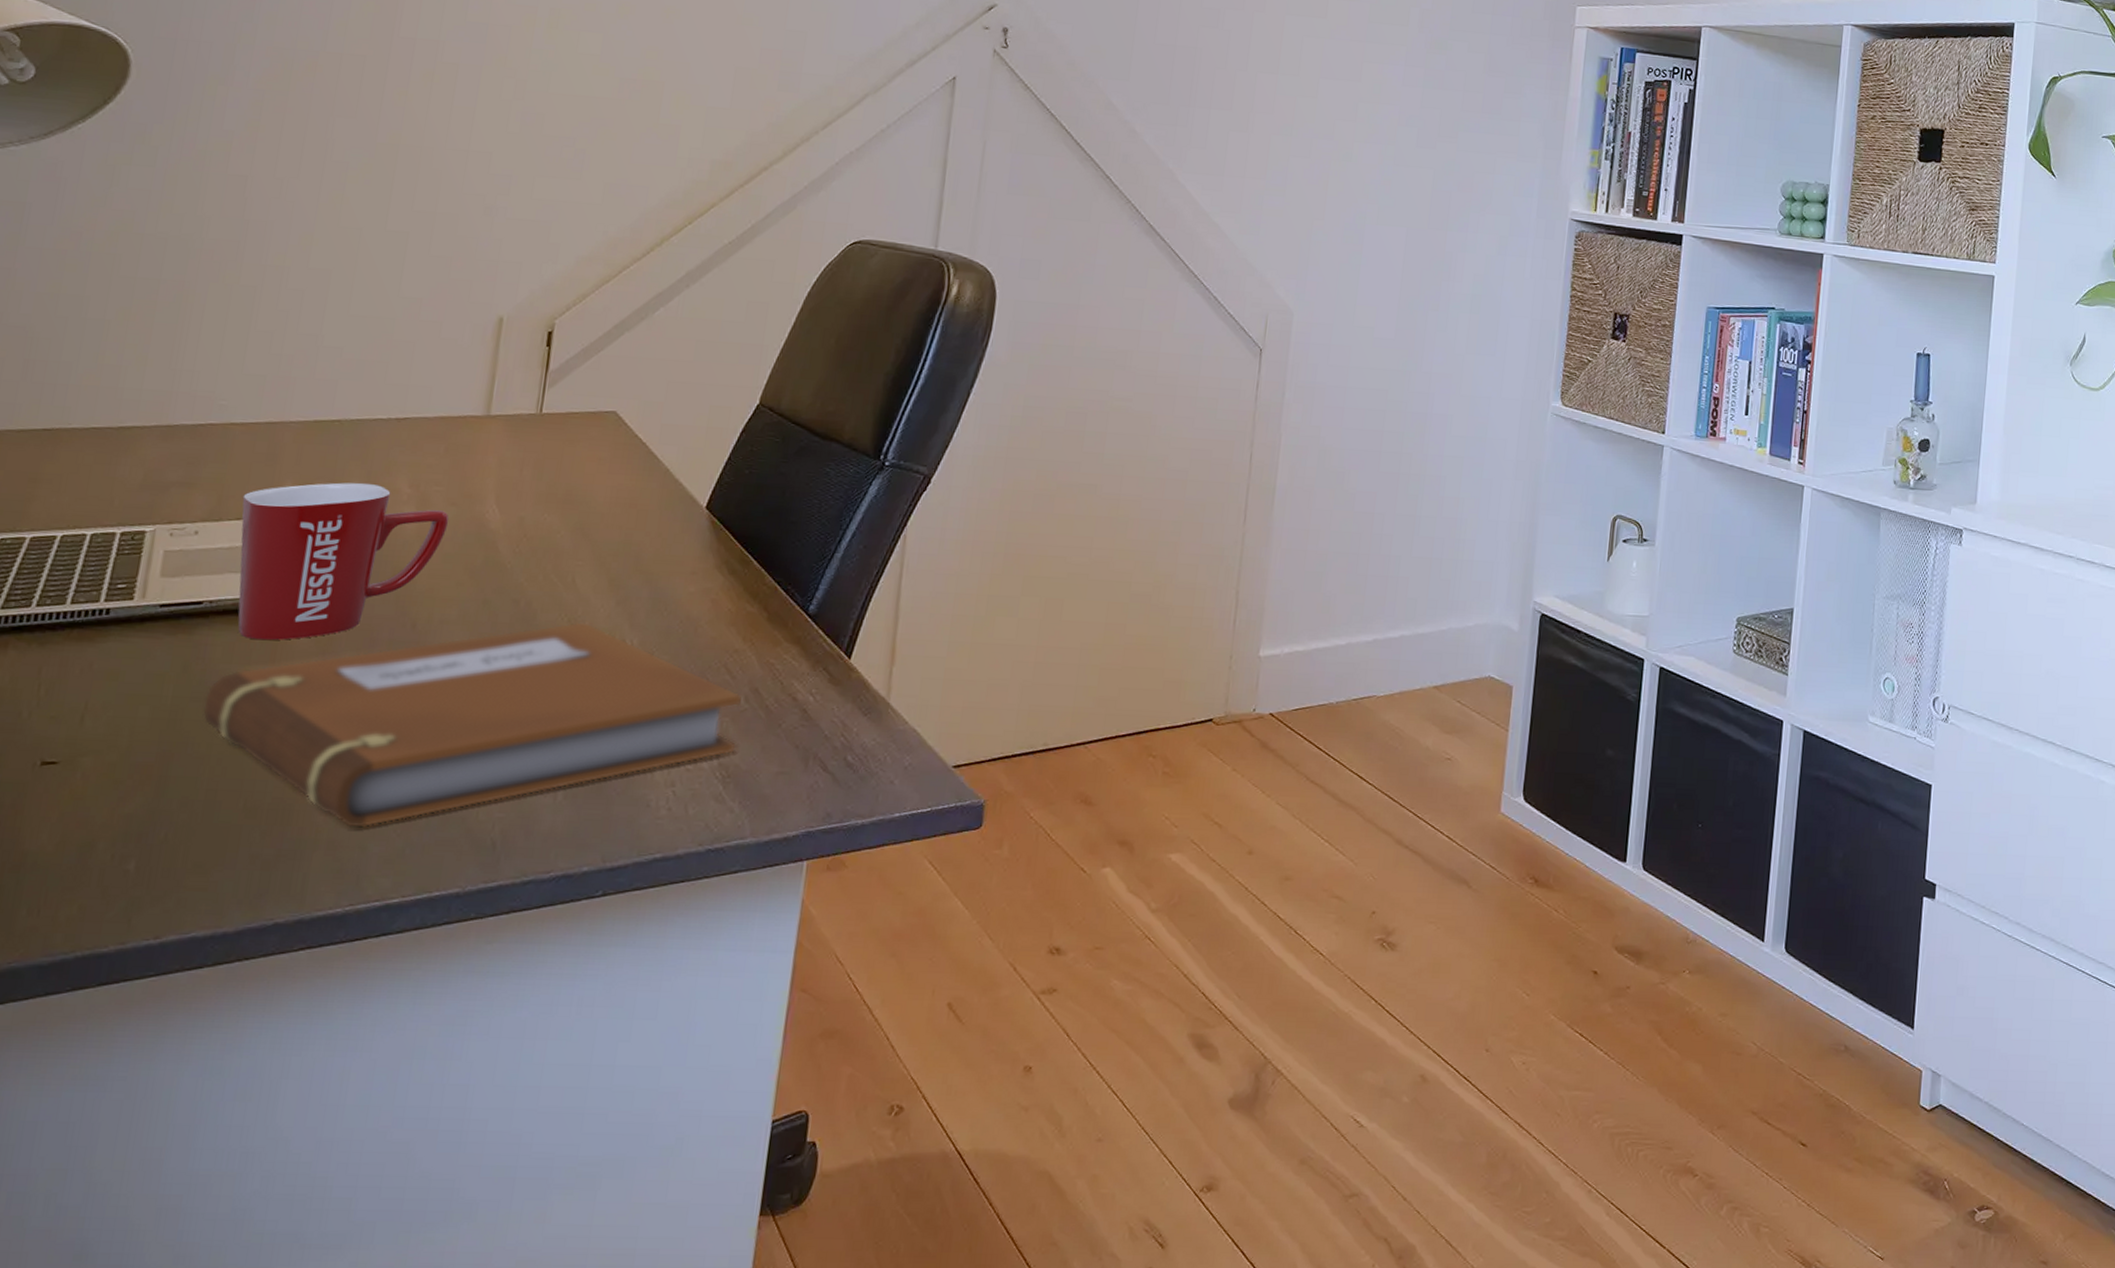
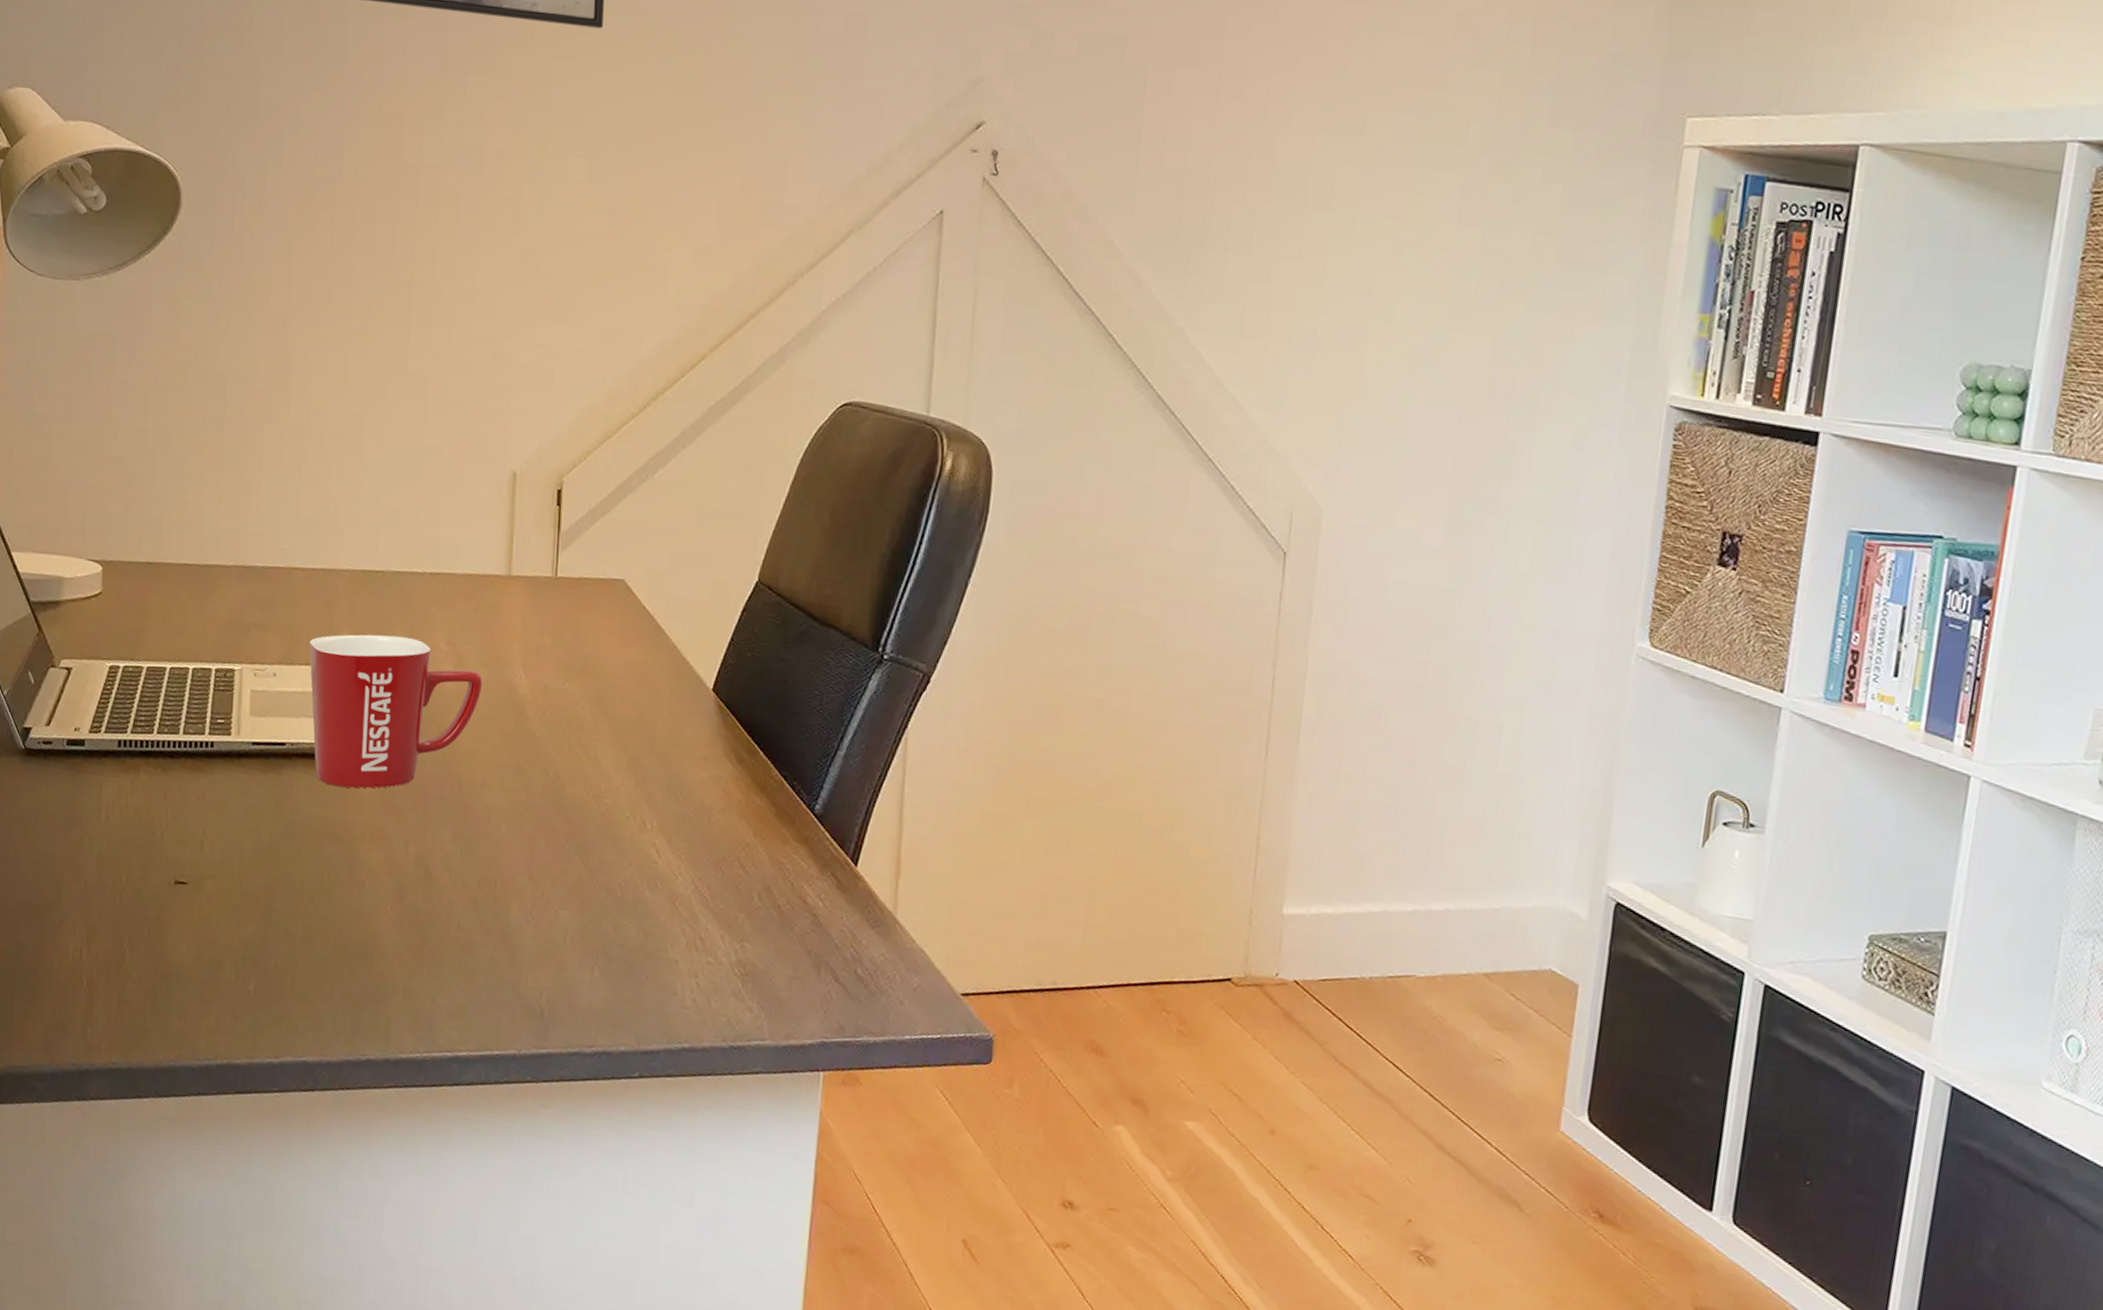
notebook: present [201,621,743,828] -> none [293,797,756,980]

